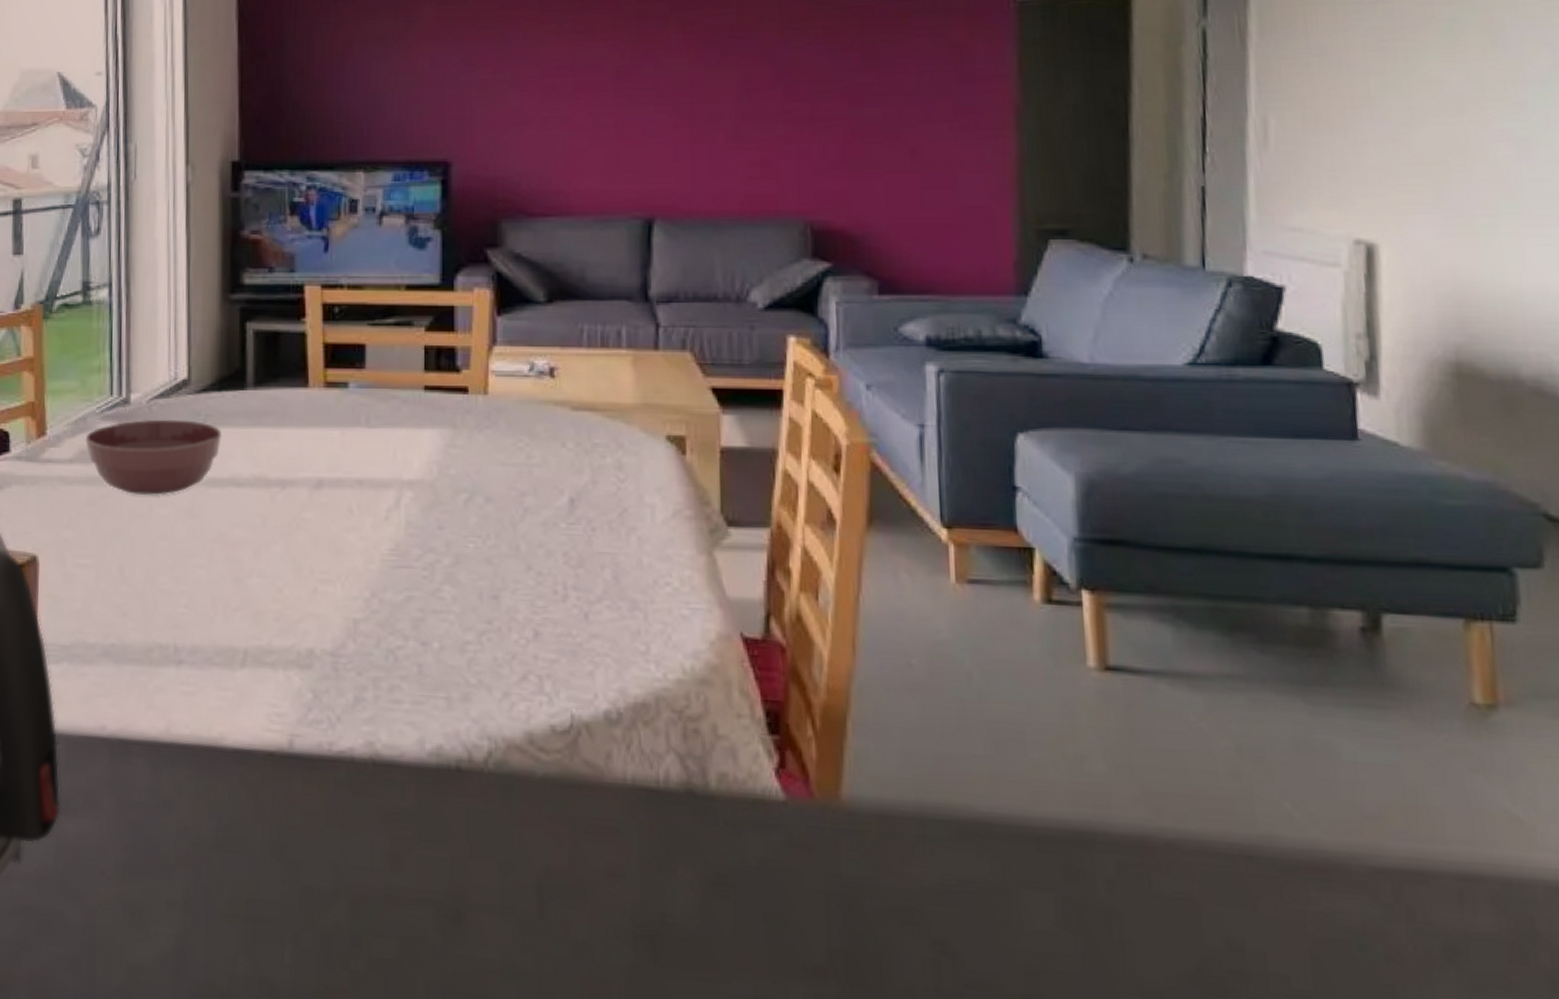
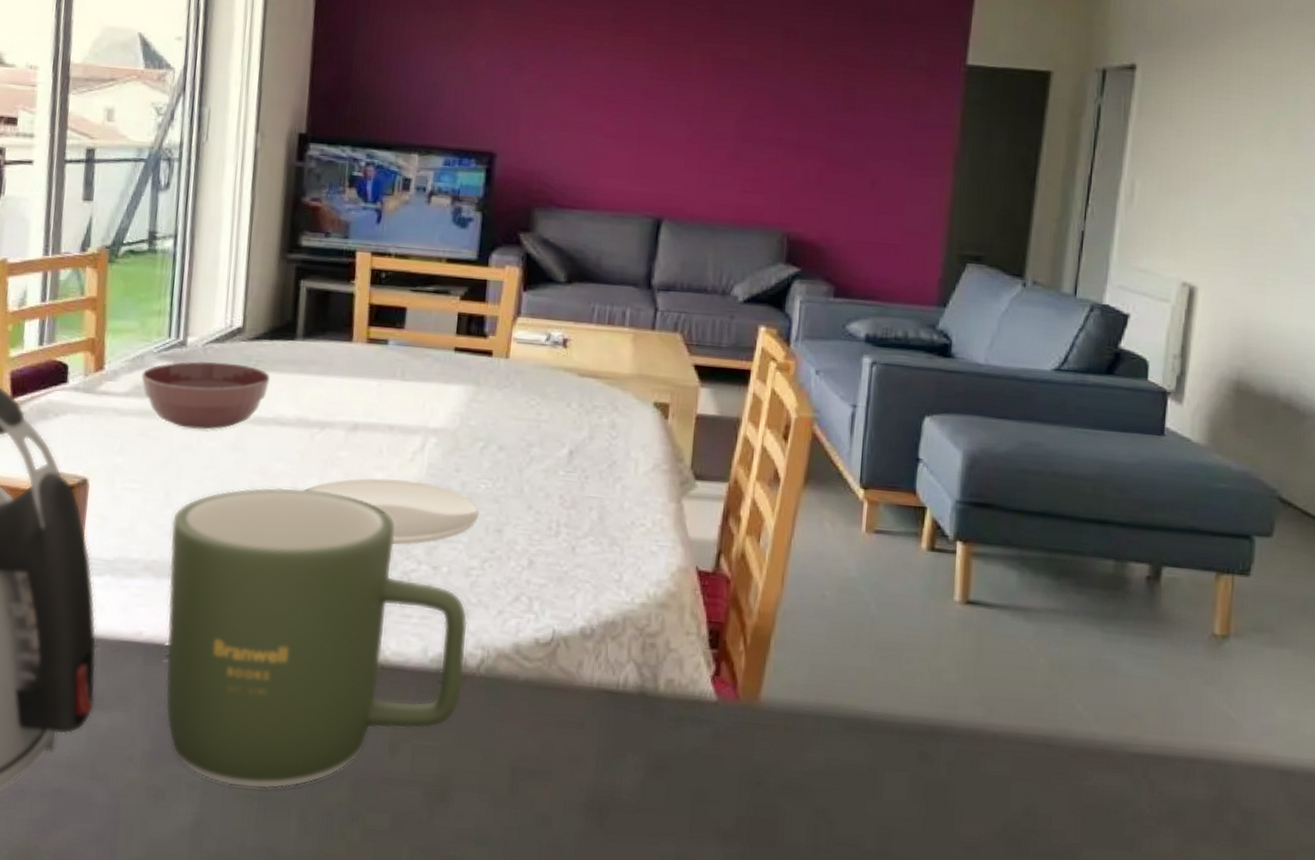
mug: none [127,556,470,908] -> present [165,487,468,789]
plate: none [267,541,470,619] -> present [303,478,480,545]

